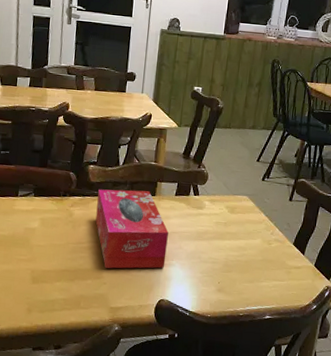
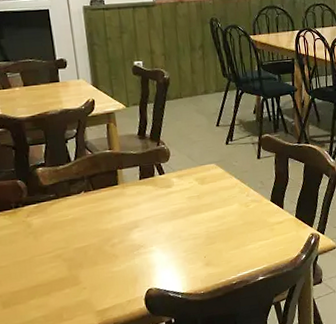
tissue box: present [95,189,169,269] -> none [54,181,146,272]

